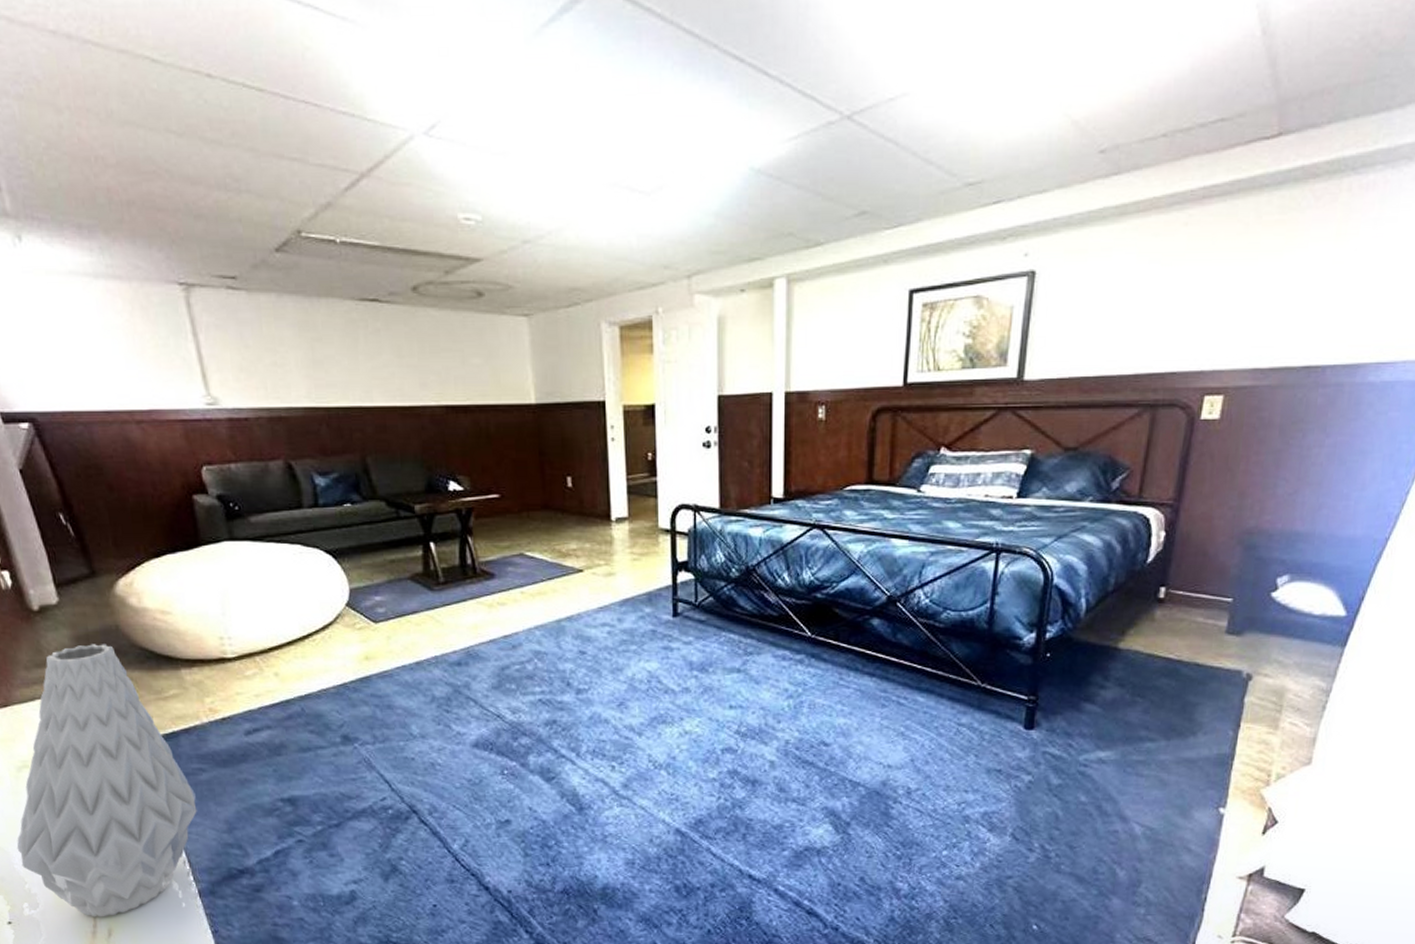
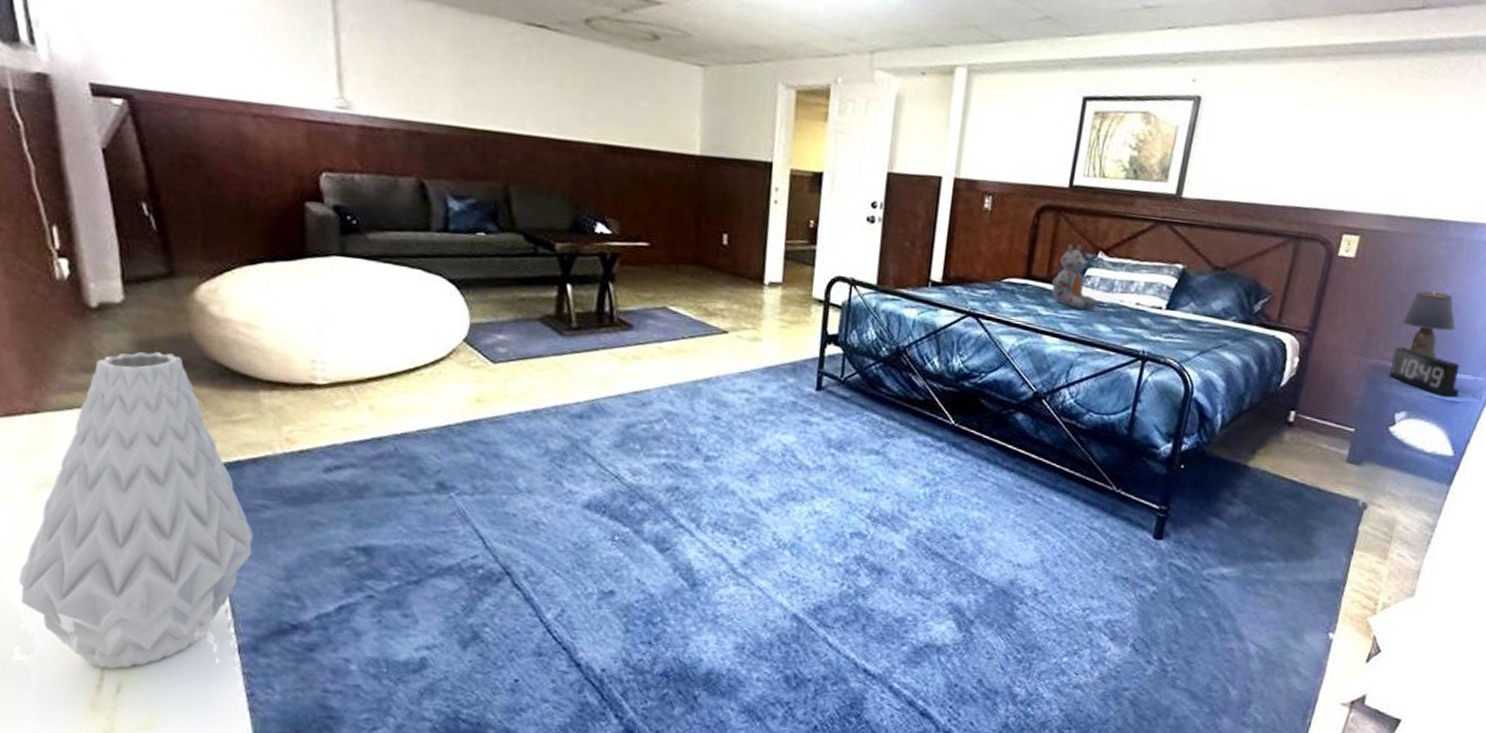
stuffed bear: none [896,443,945,509] -> present [1051,244,1098,310]
alarm clock: none [1267,506,1349,555] -> present [1389,346,1460,398]
table lamp: none [1277,444,1341,515] -> present [1401,291,1456,358]

